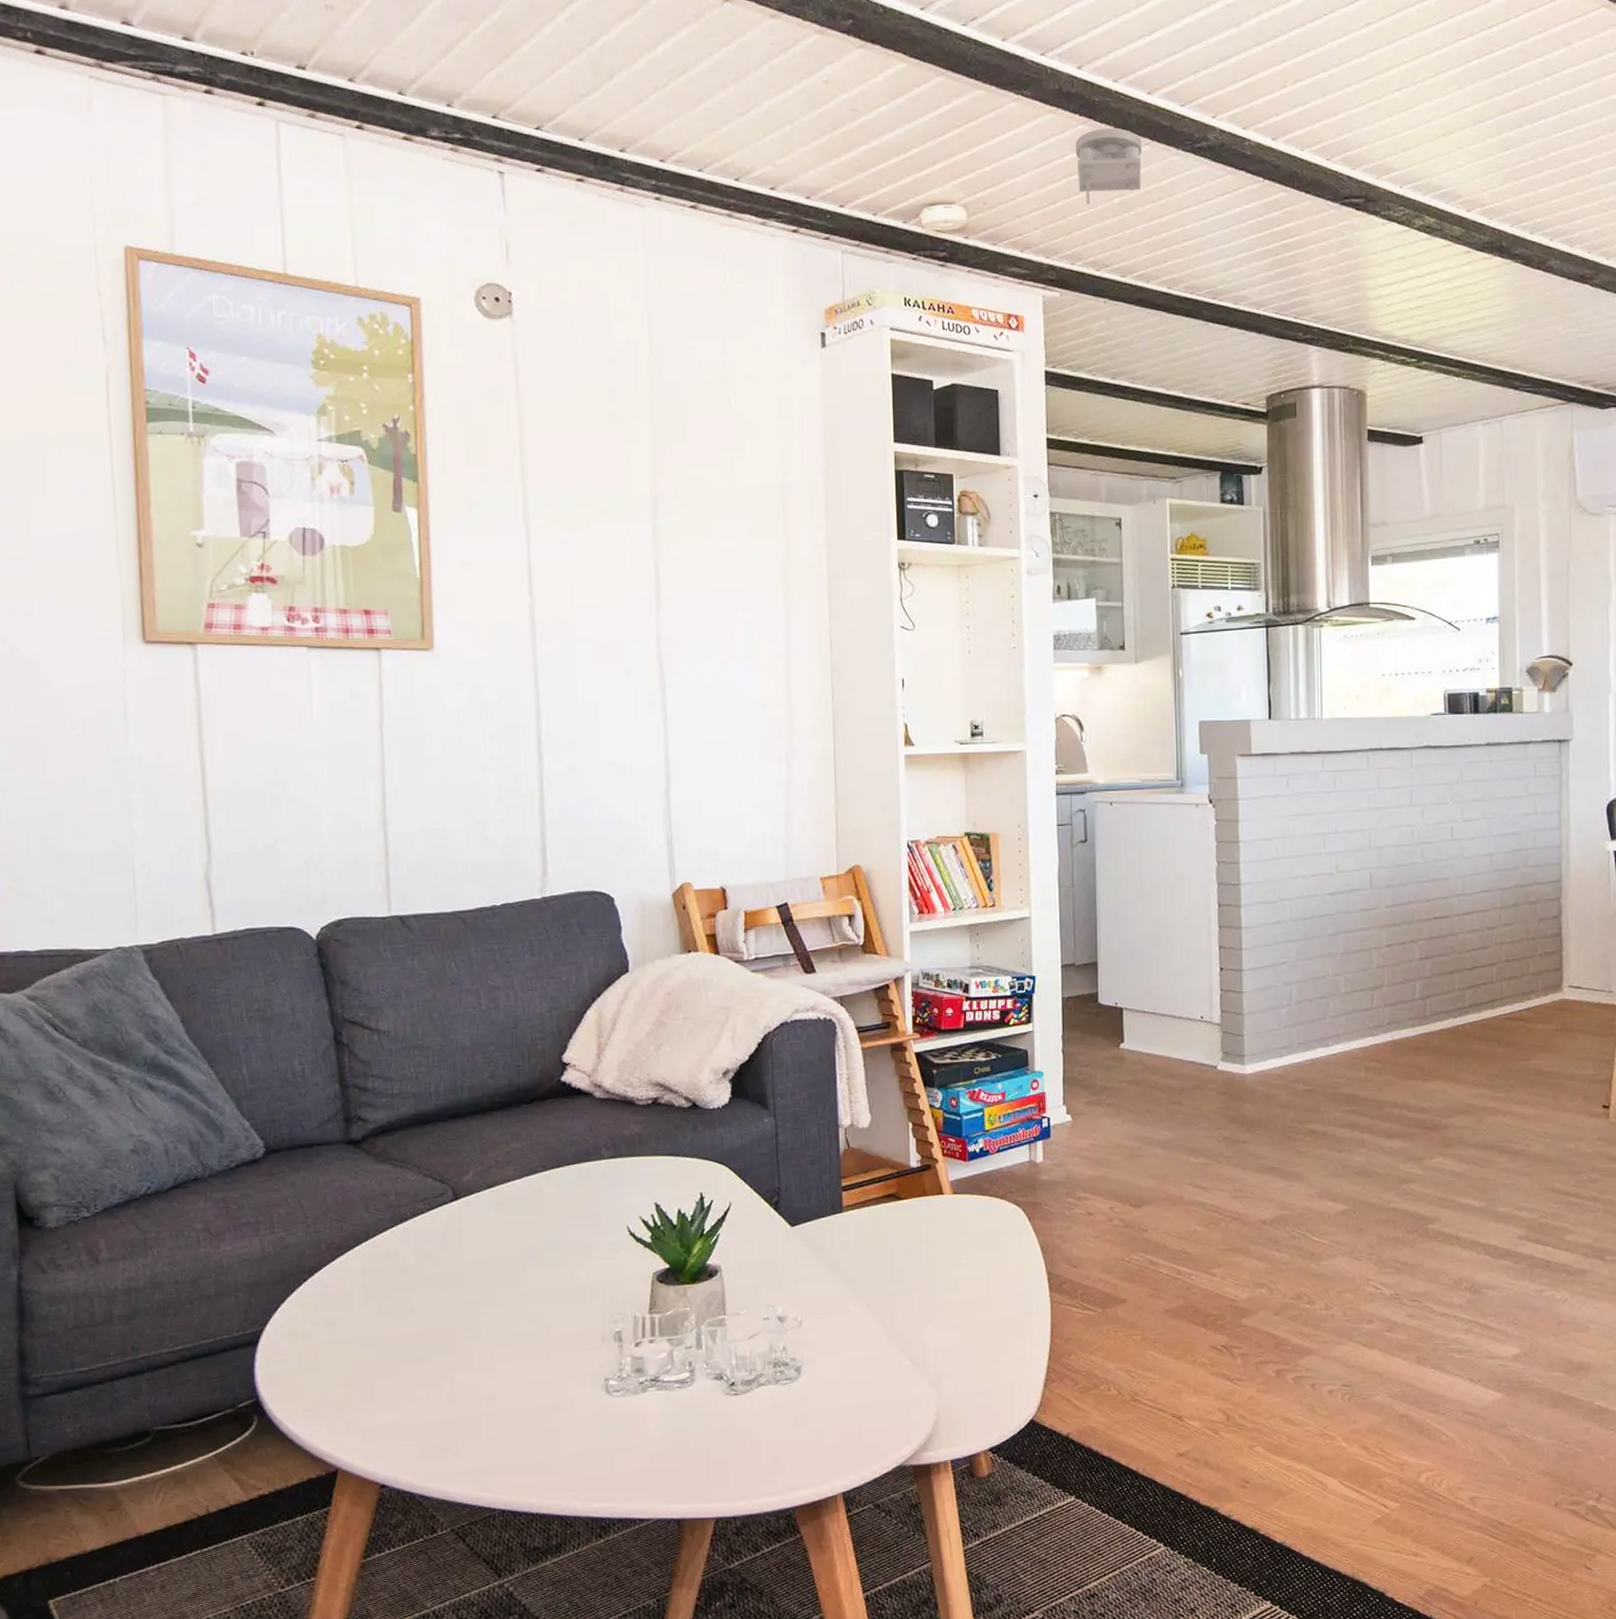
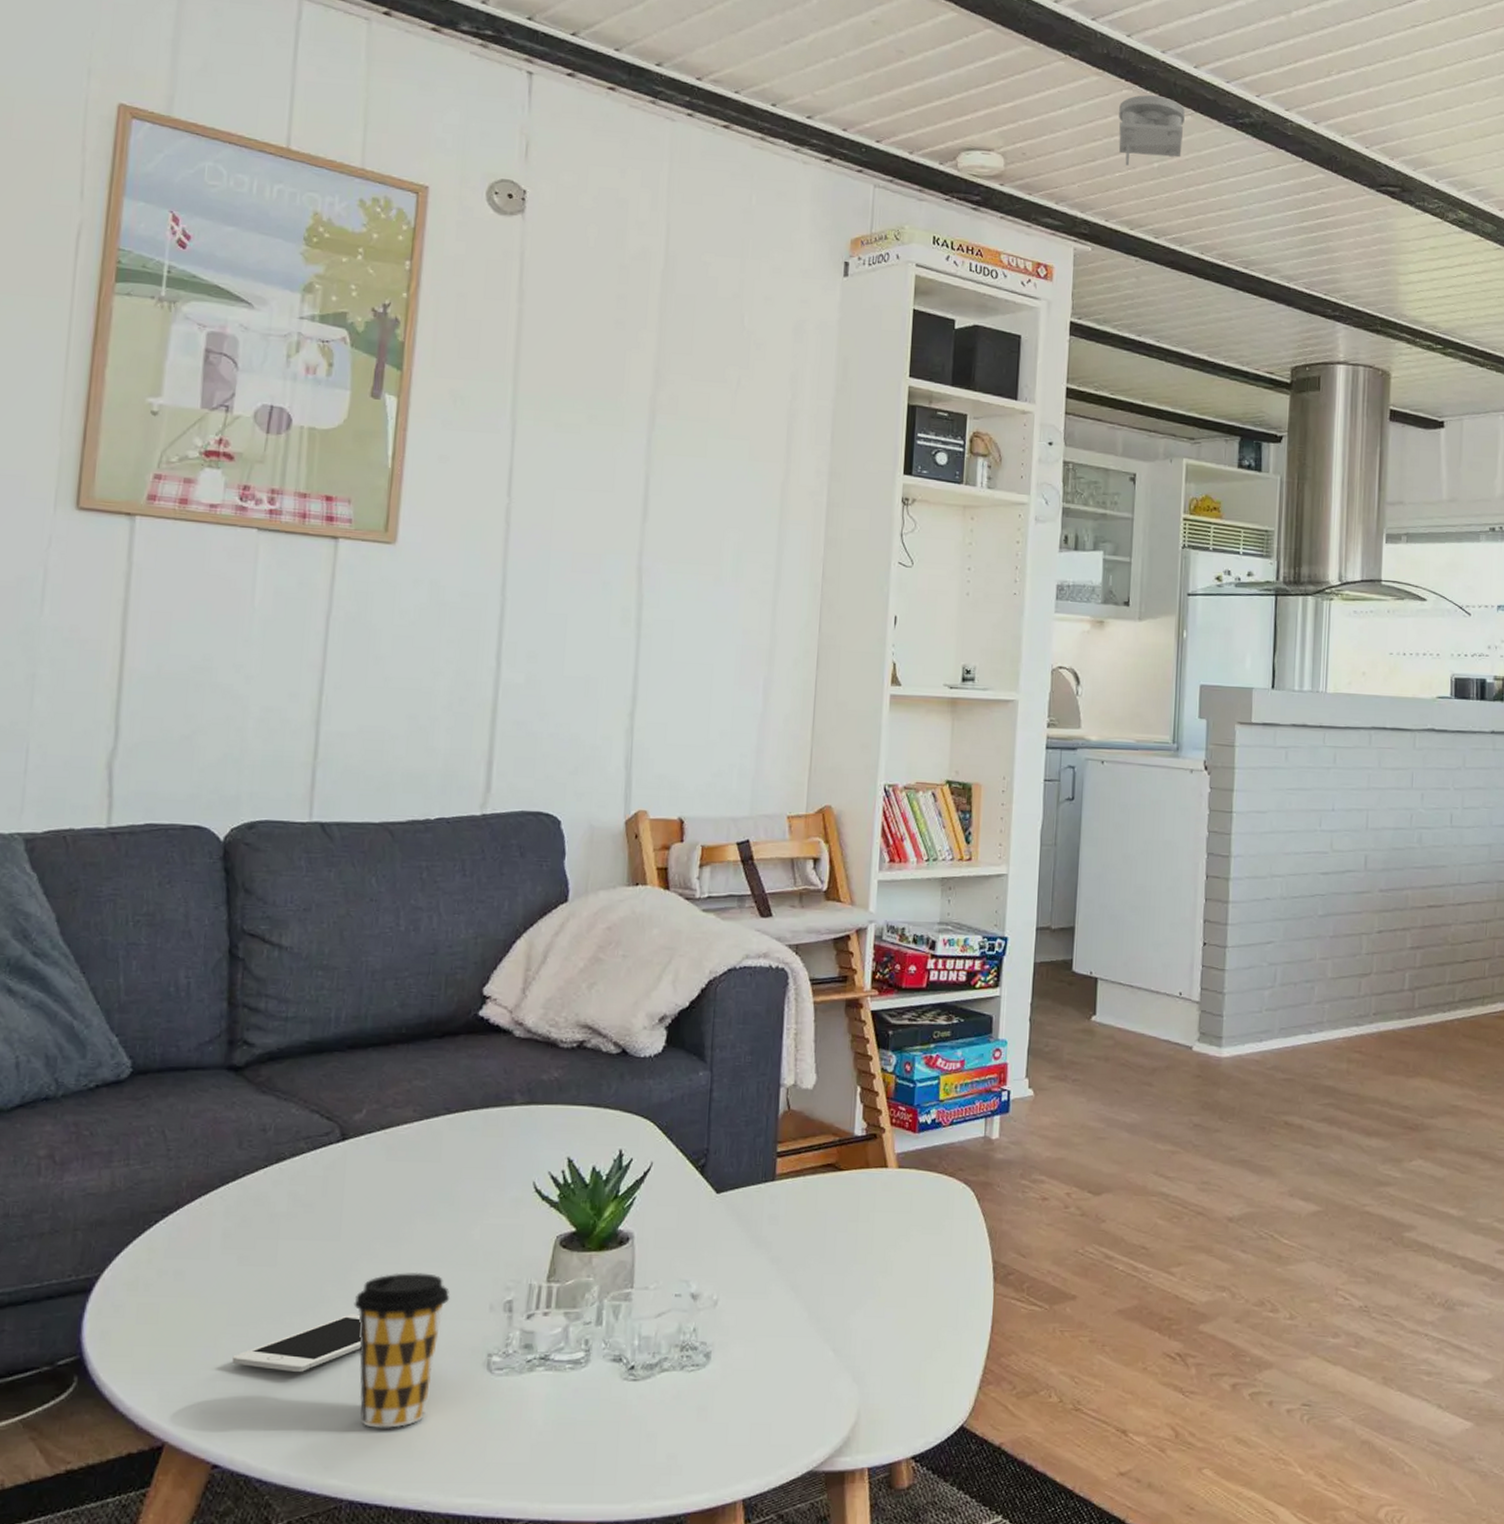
cell phone: none [385,1350,495,1403] -> present [232,1314,362,1372]
coffee cup: none [483,1311,566,1447] -> present [354,1272,450,1428]

